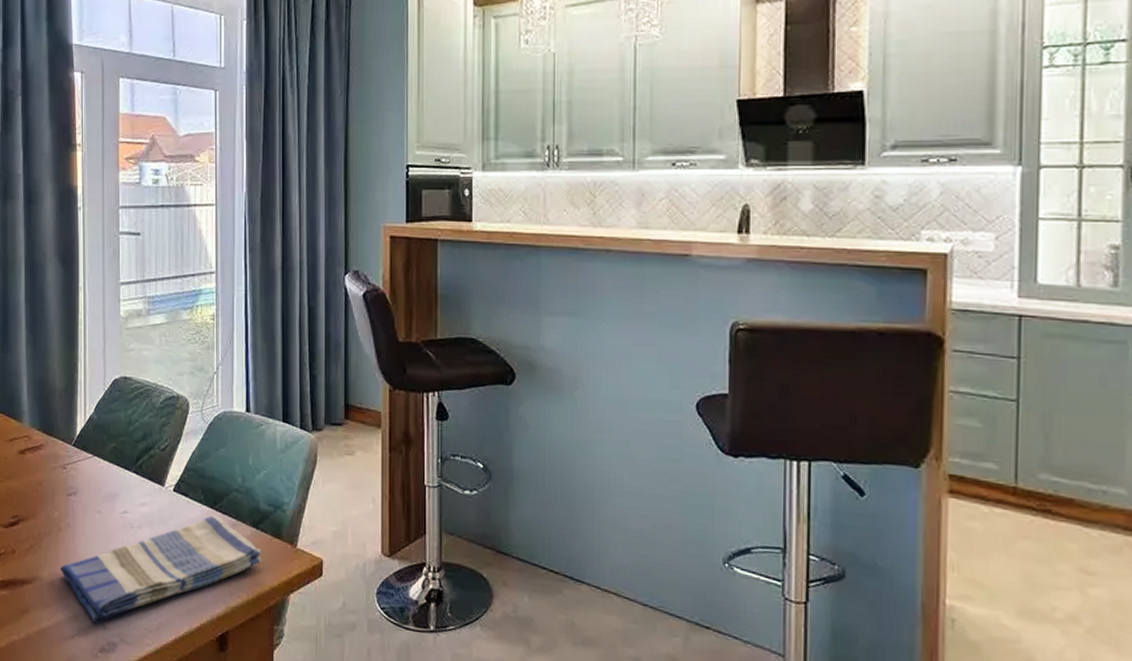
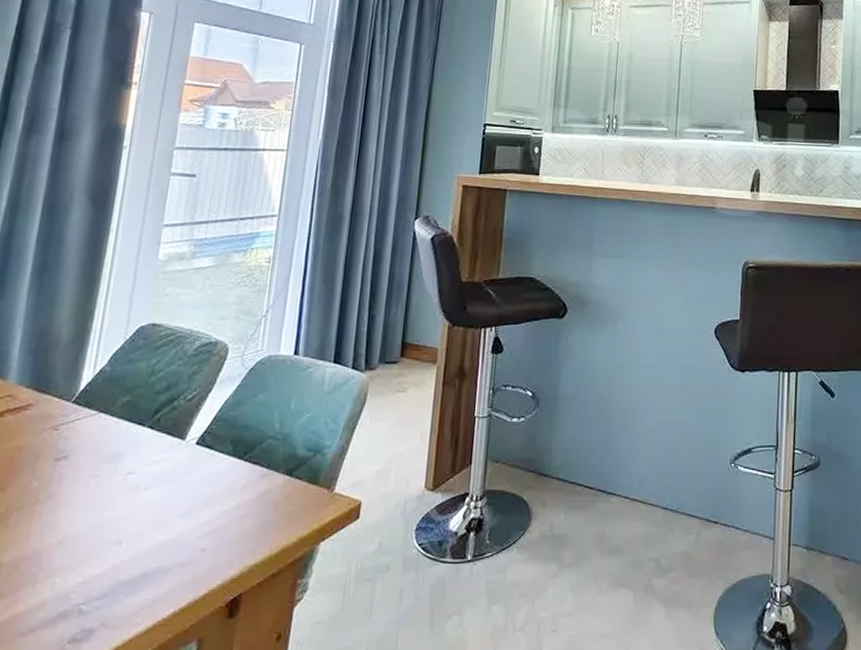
dish towel: present [61,516,262,623] -> none [30,467,294,609]

